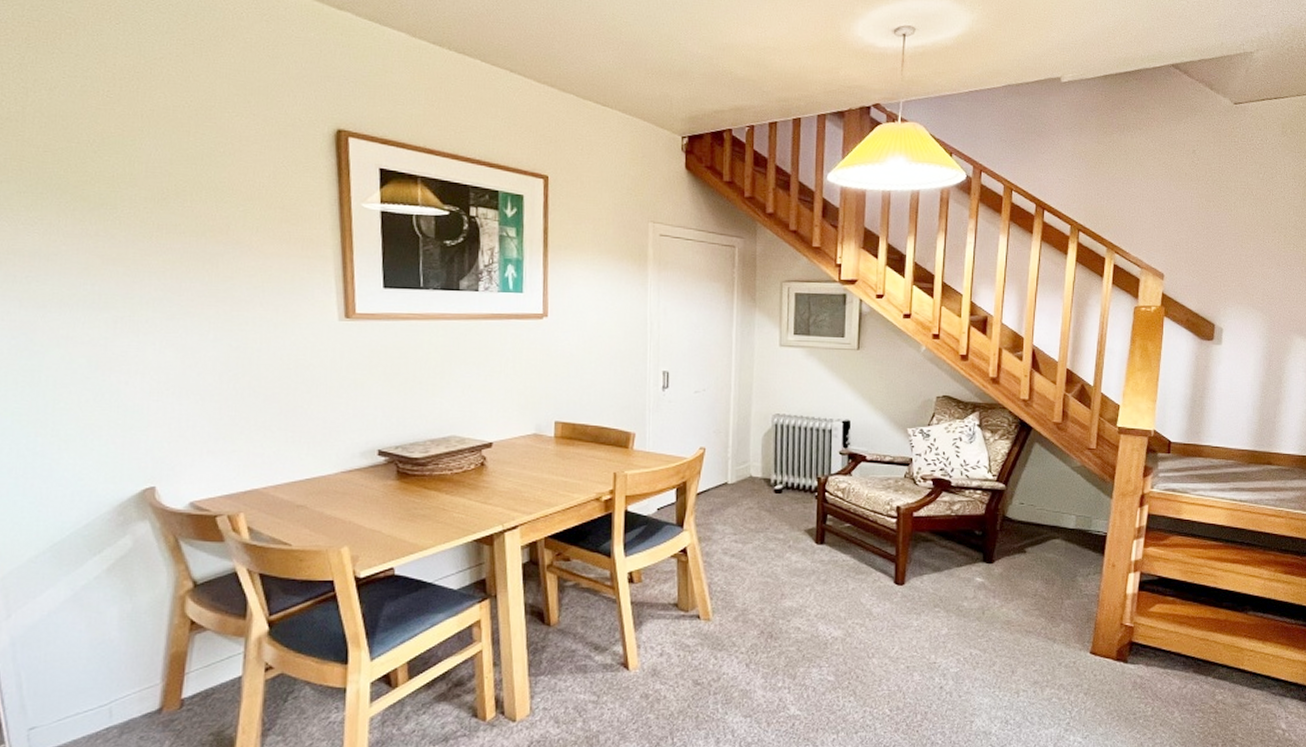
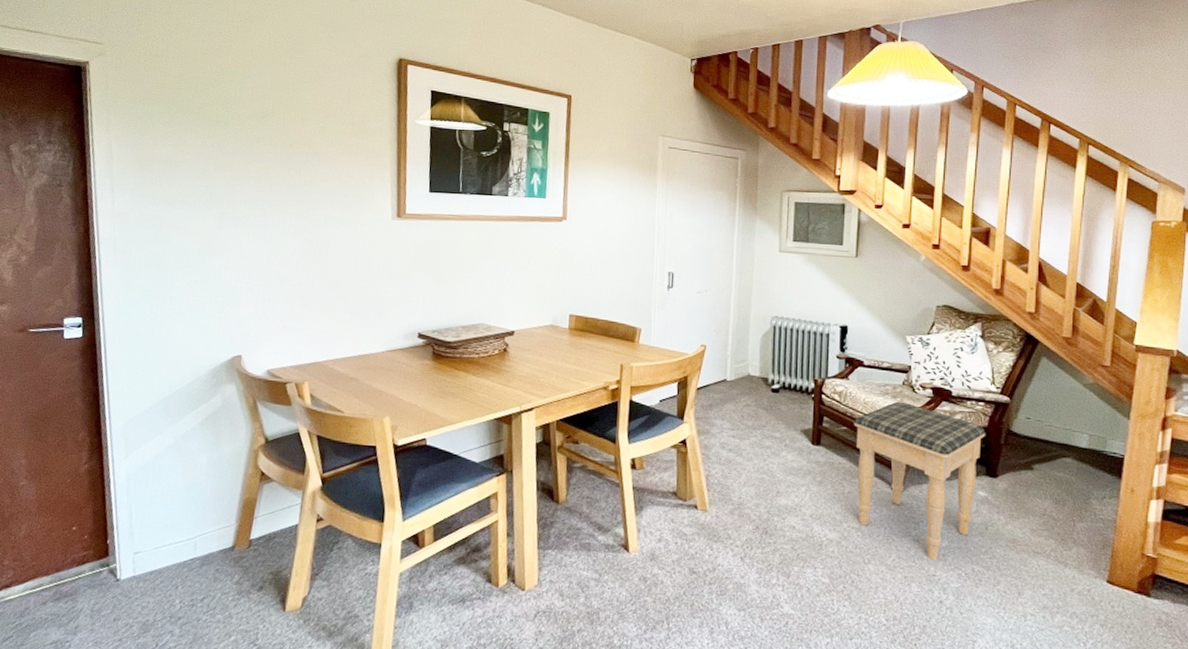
footstool: none [857,494,983,649] -> present [853,401,986,561]

